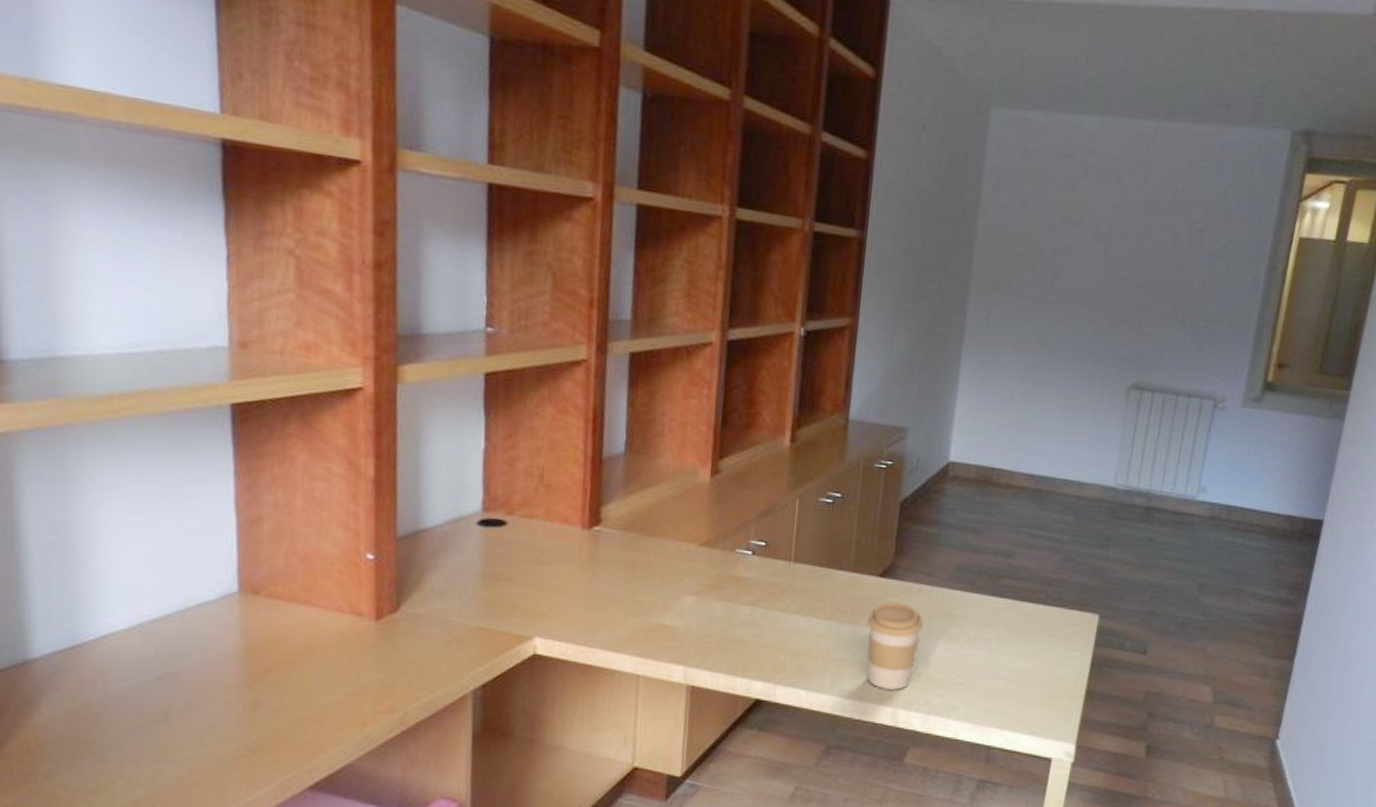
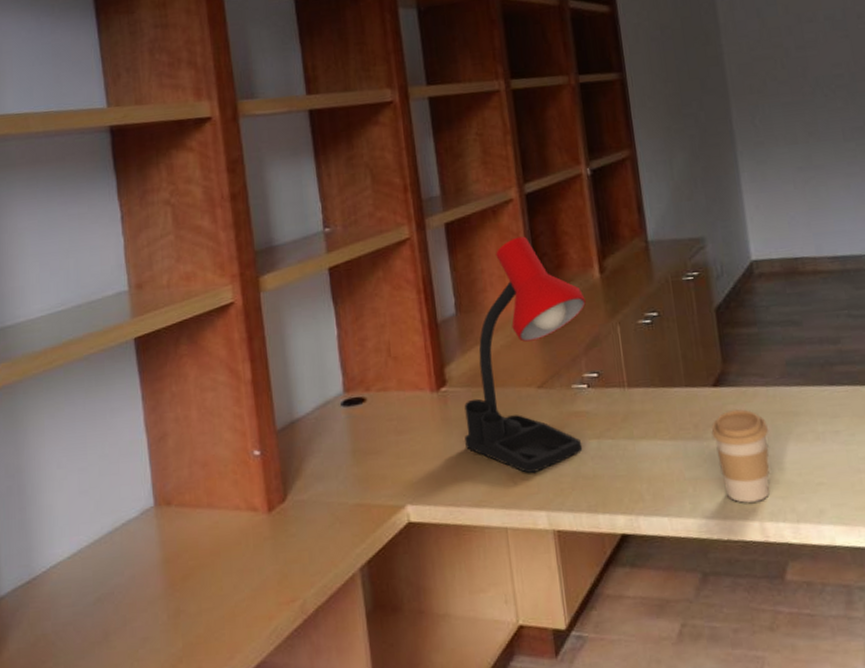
desk lamp: none [610,384,769,627] -> present [464,236,586,473]

